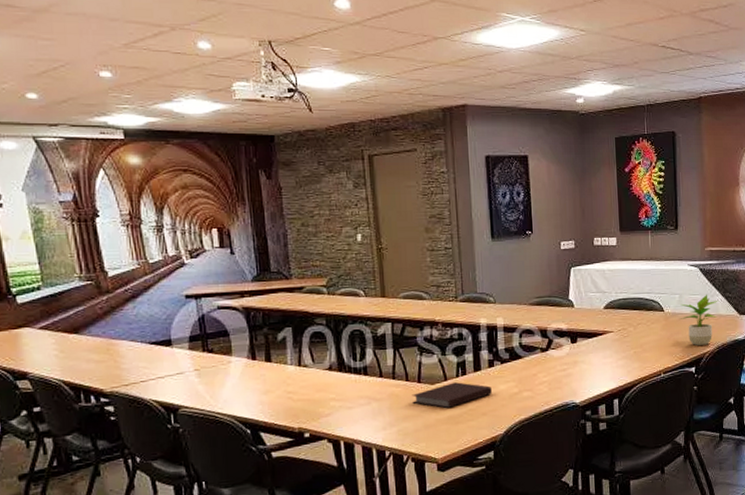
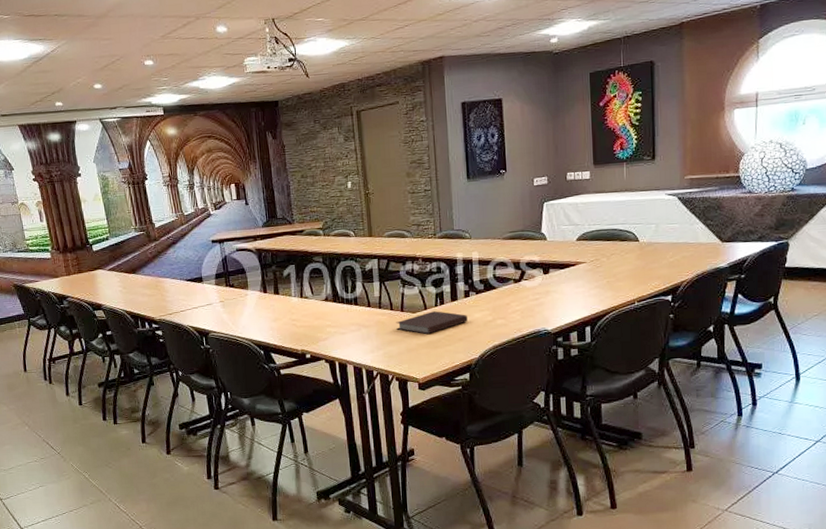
potted plant: present [680,294,719,345] -> none [656,222,699,274]

